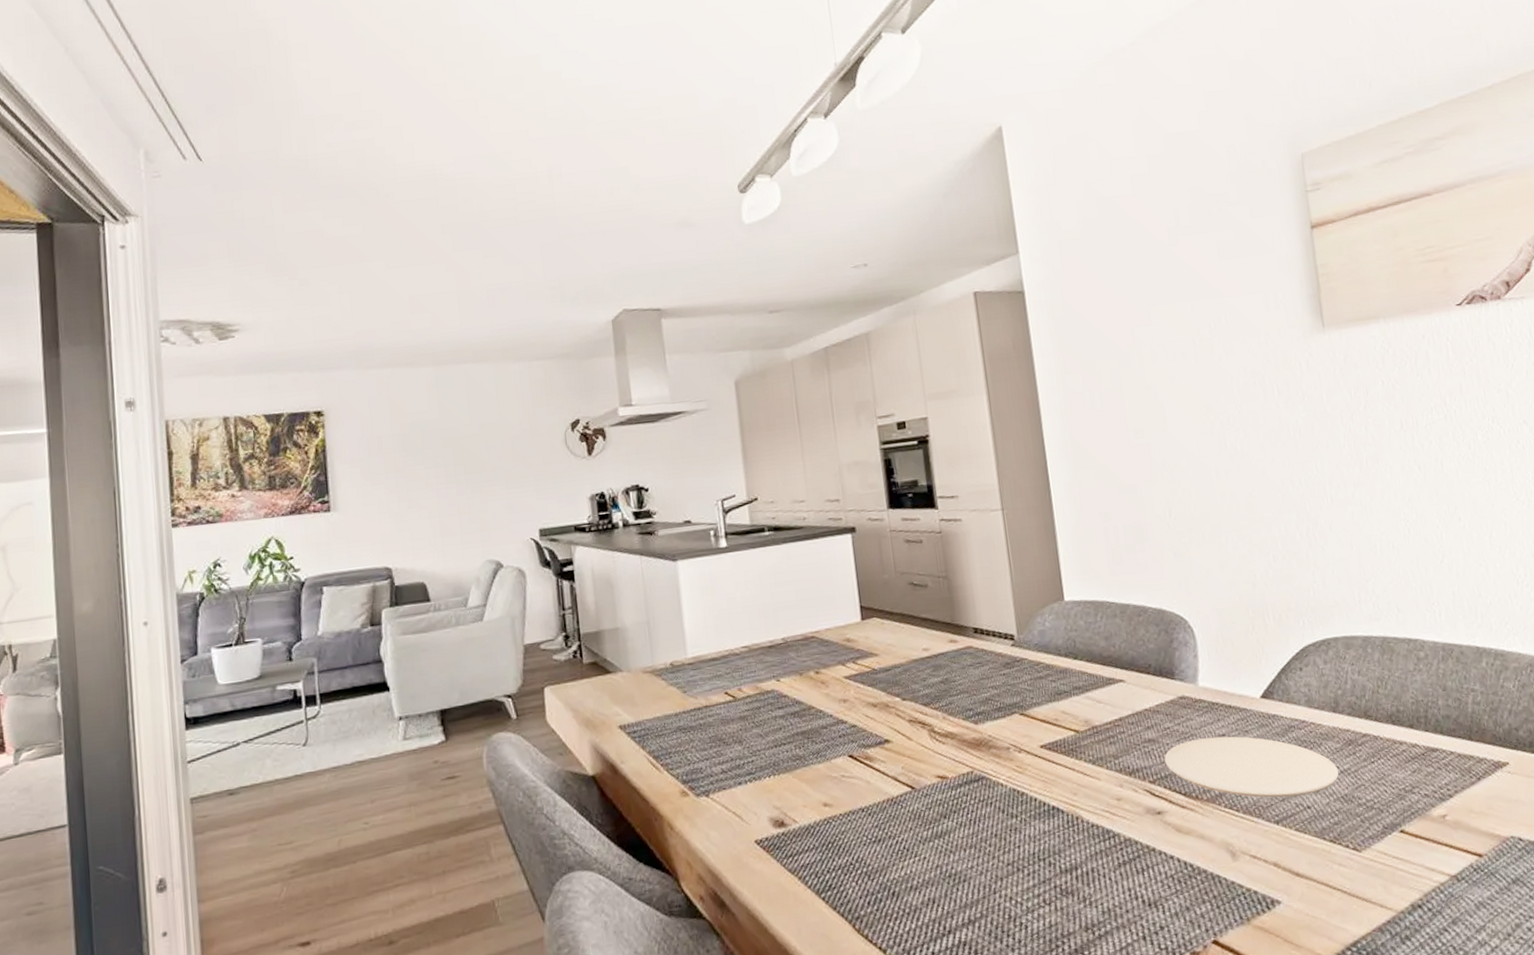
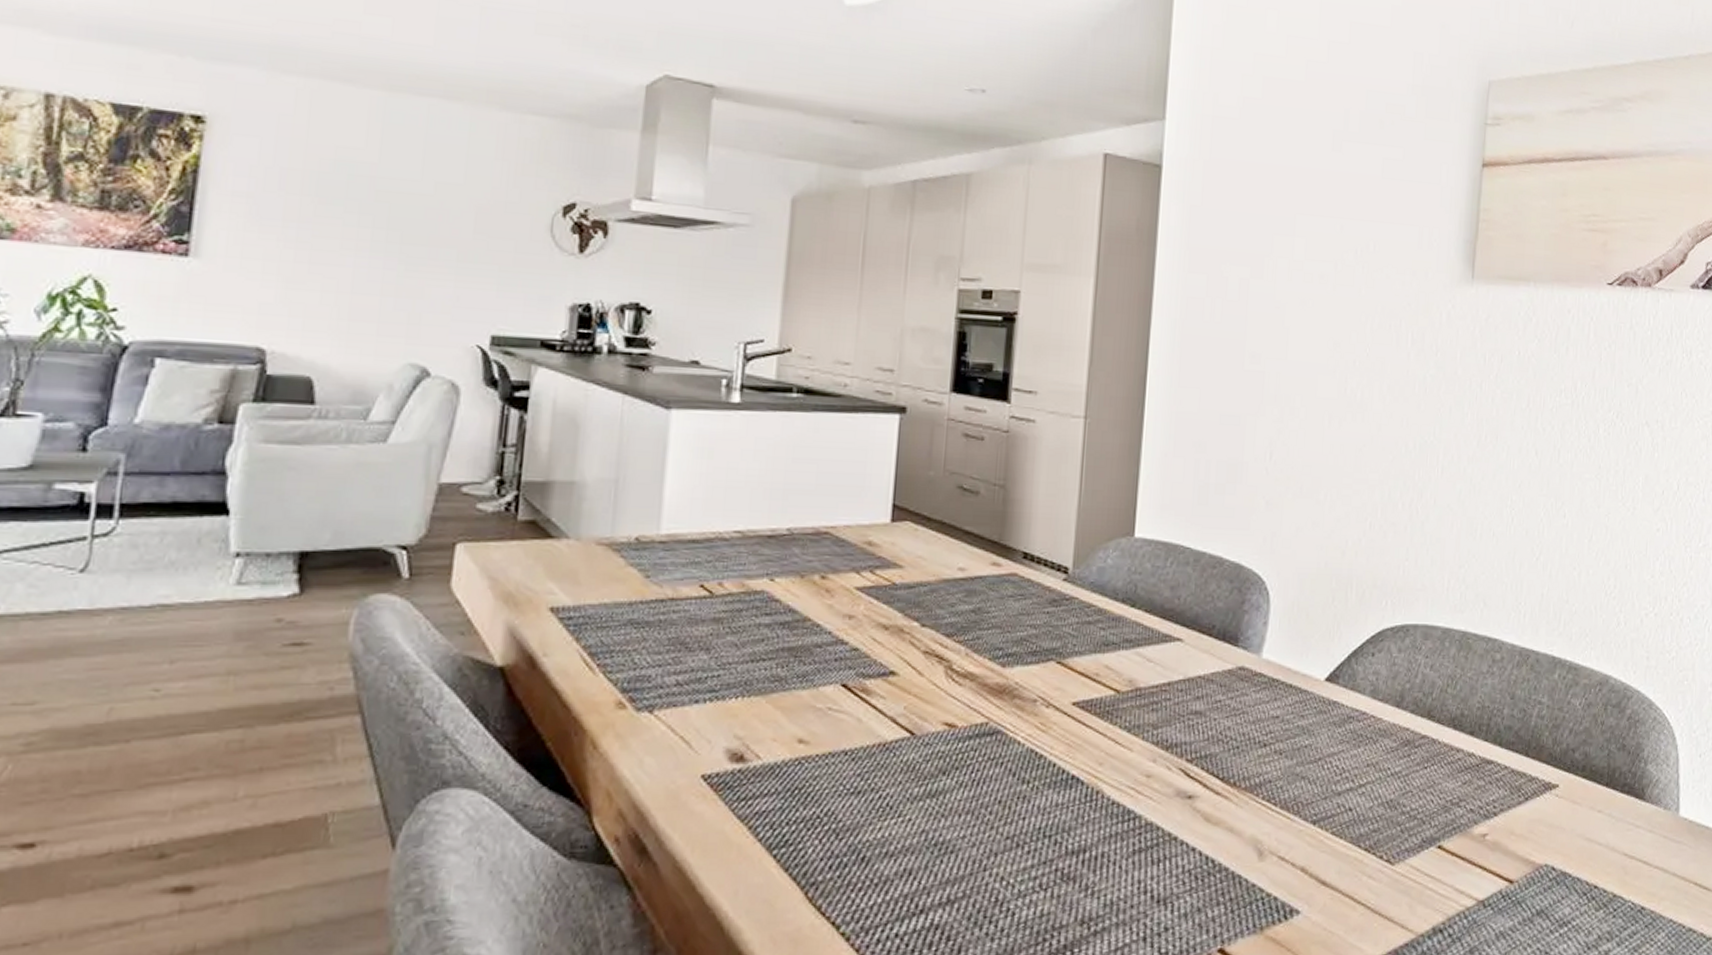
plate: present [1164,736,1339,798] -> none [1208,718,1390,795]

